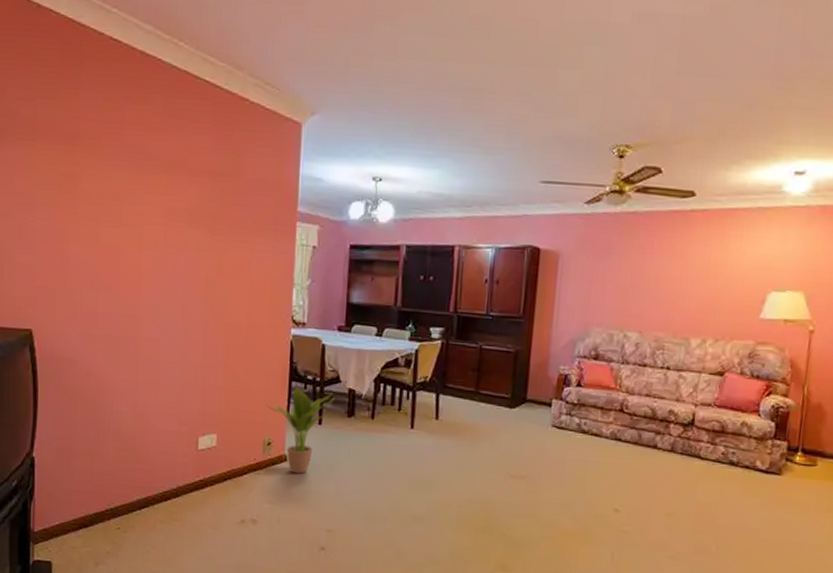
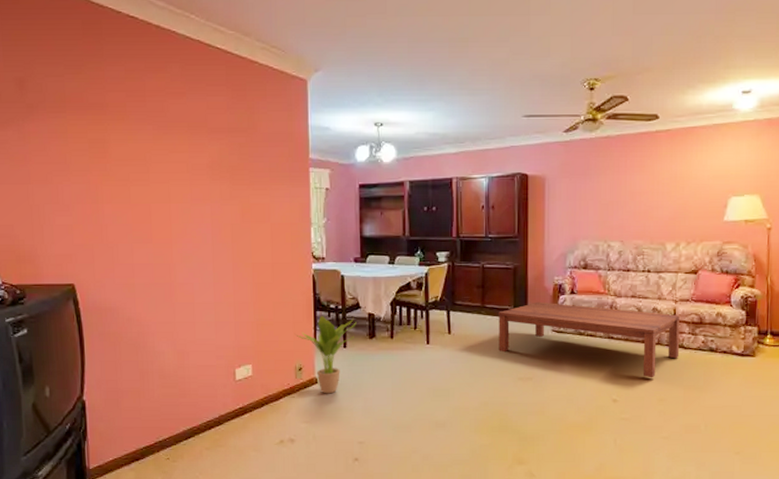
coffee table: none [490,392,700,489] -> present [498,301,681,378]

